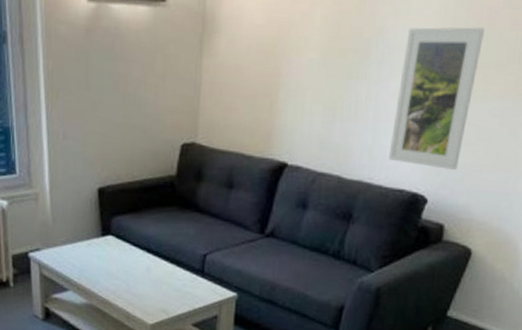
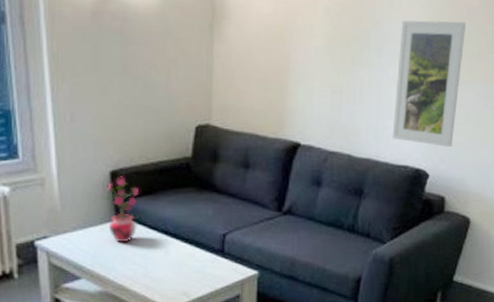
potted plant: none [88,193,124,259] -> present [100,176,138,243]

